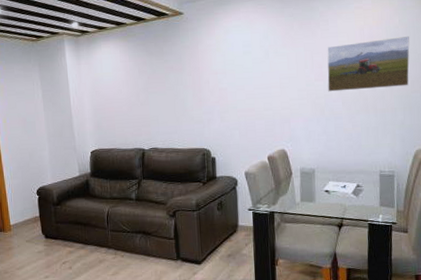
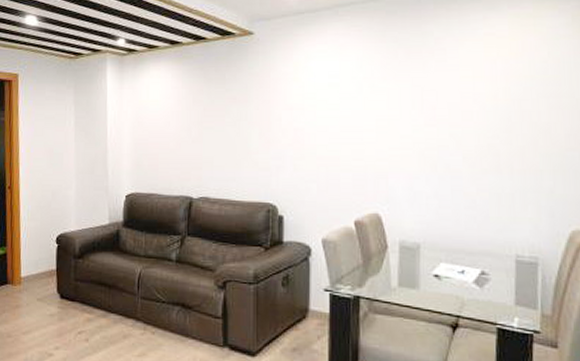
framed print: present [327,35,410,92] -> none [442,73,564,142]

